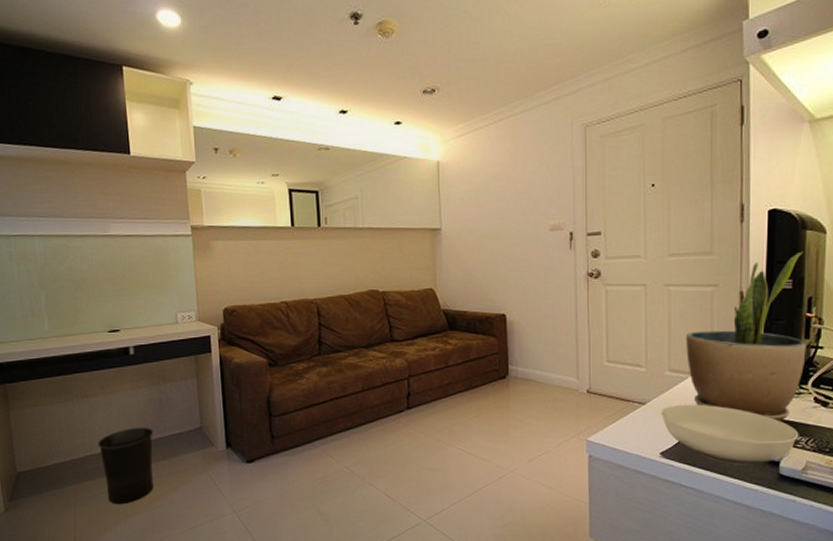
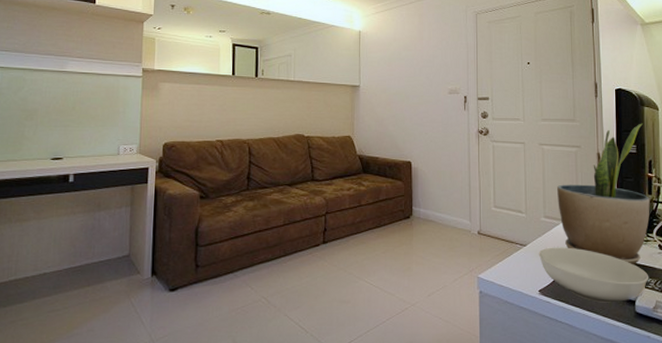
waste bin: present [97,427,154,504] -> none [23,252,81,331]

